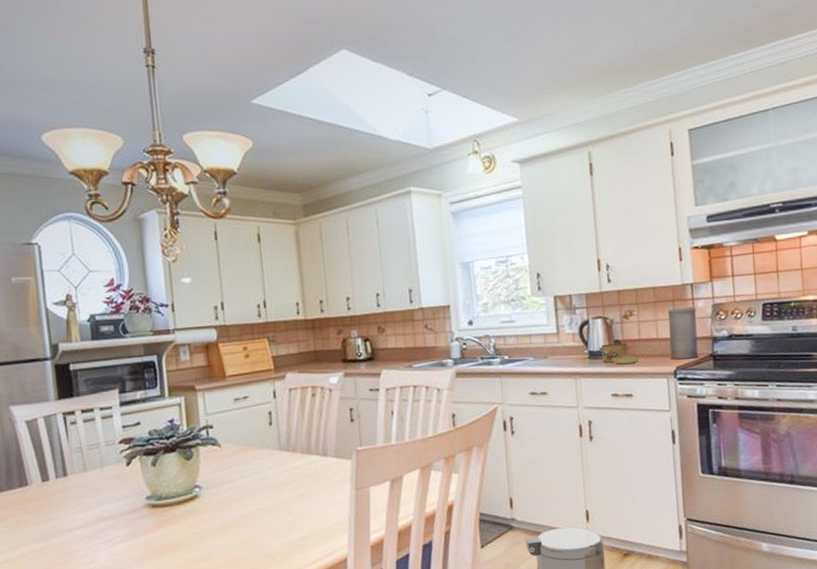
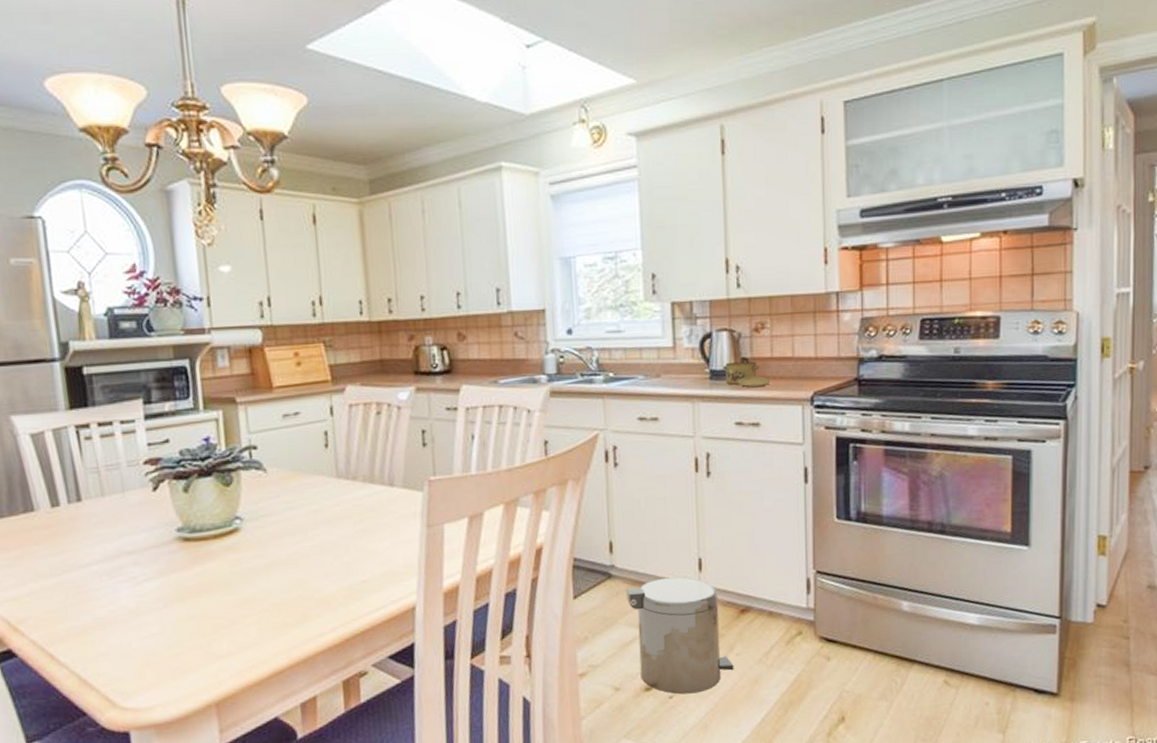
canister: present [667,306,699,360] -> none [806,320,841,384]

